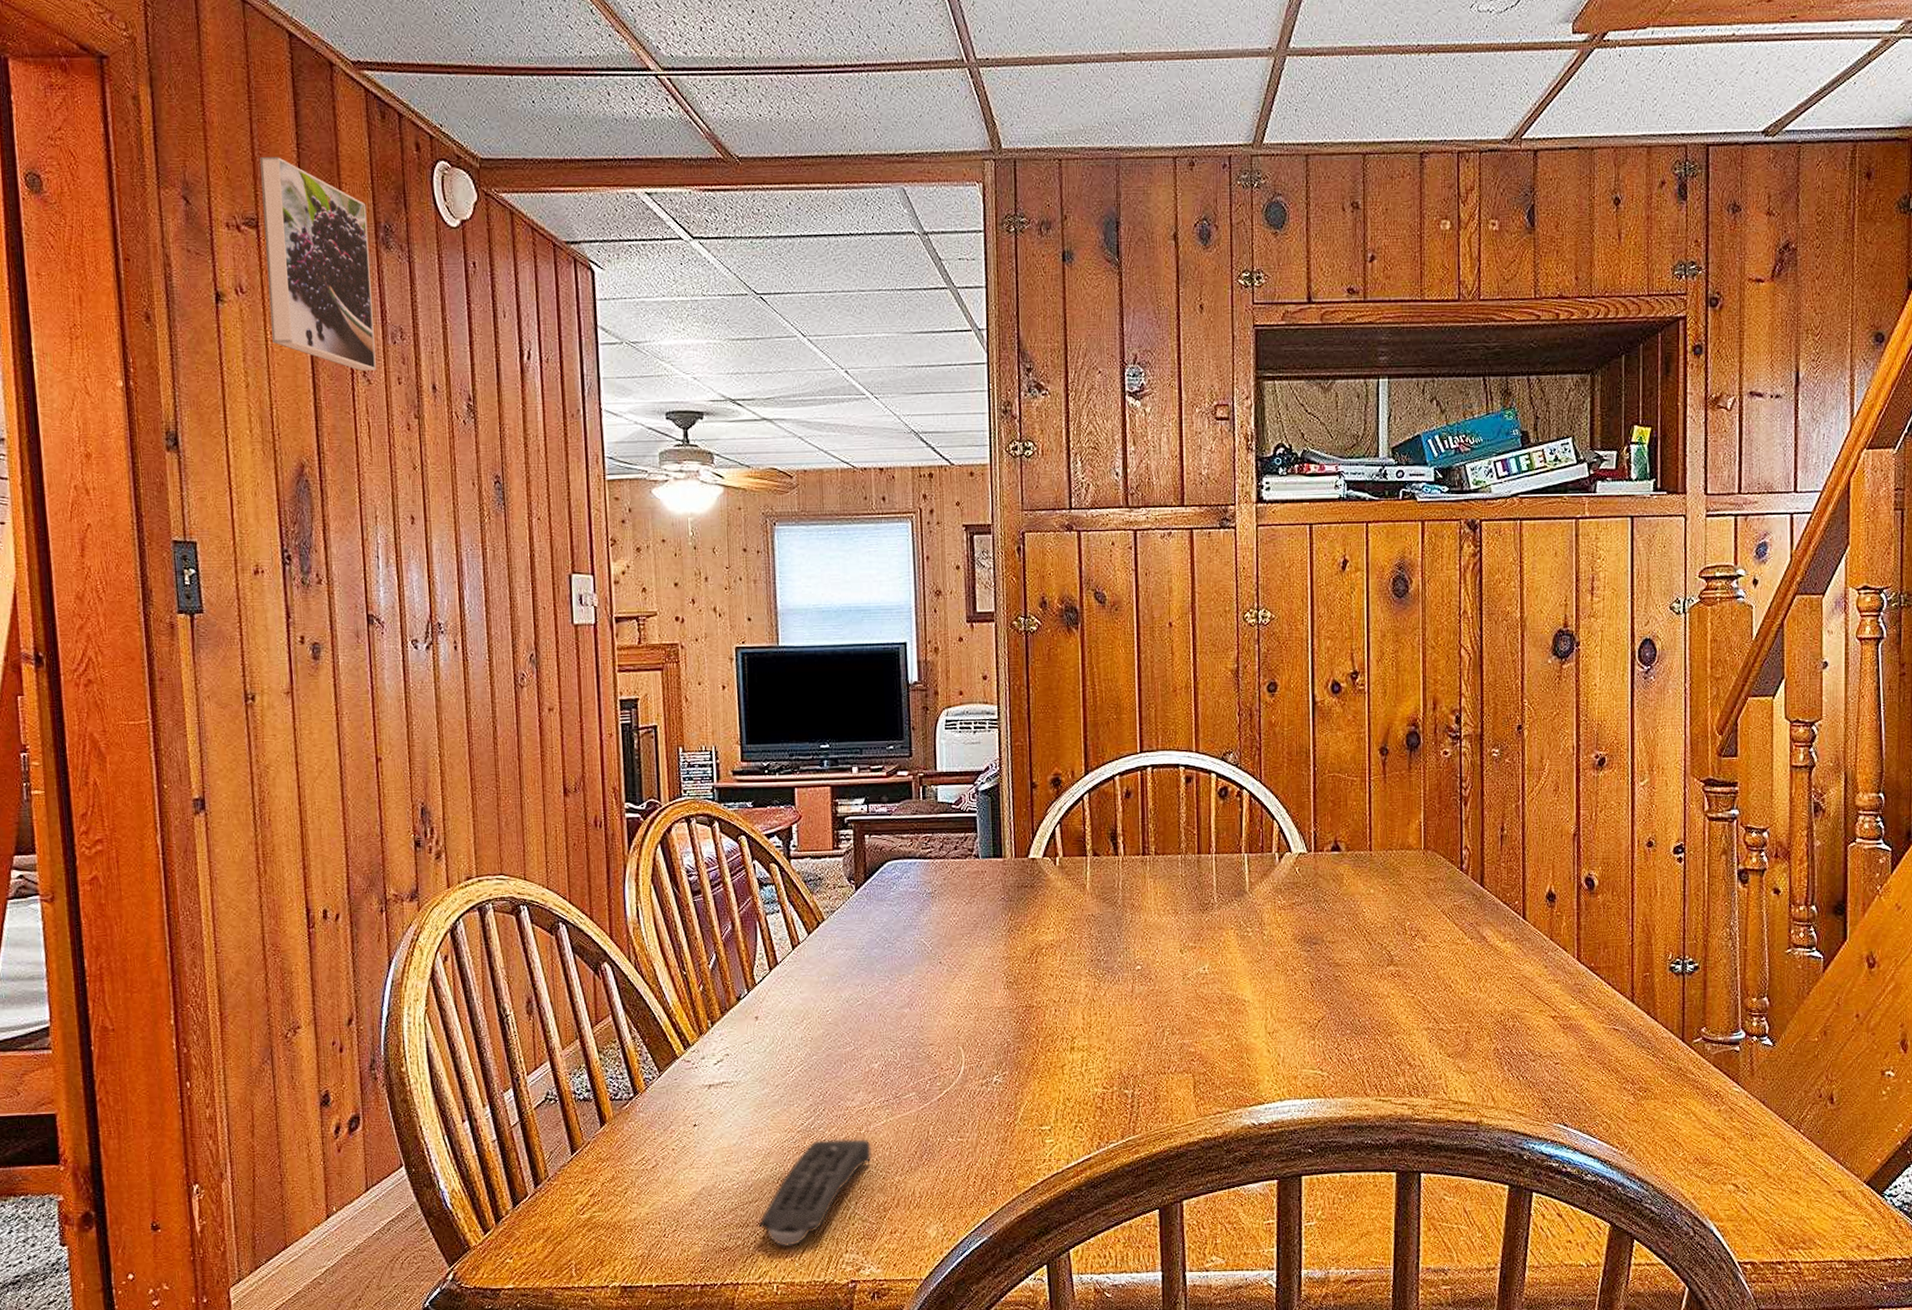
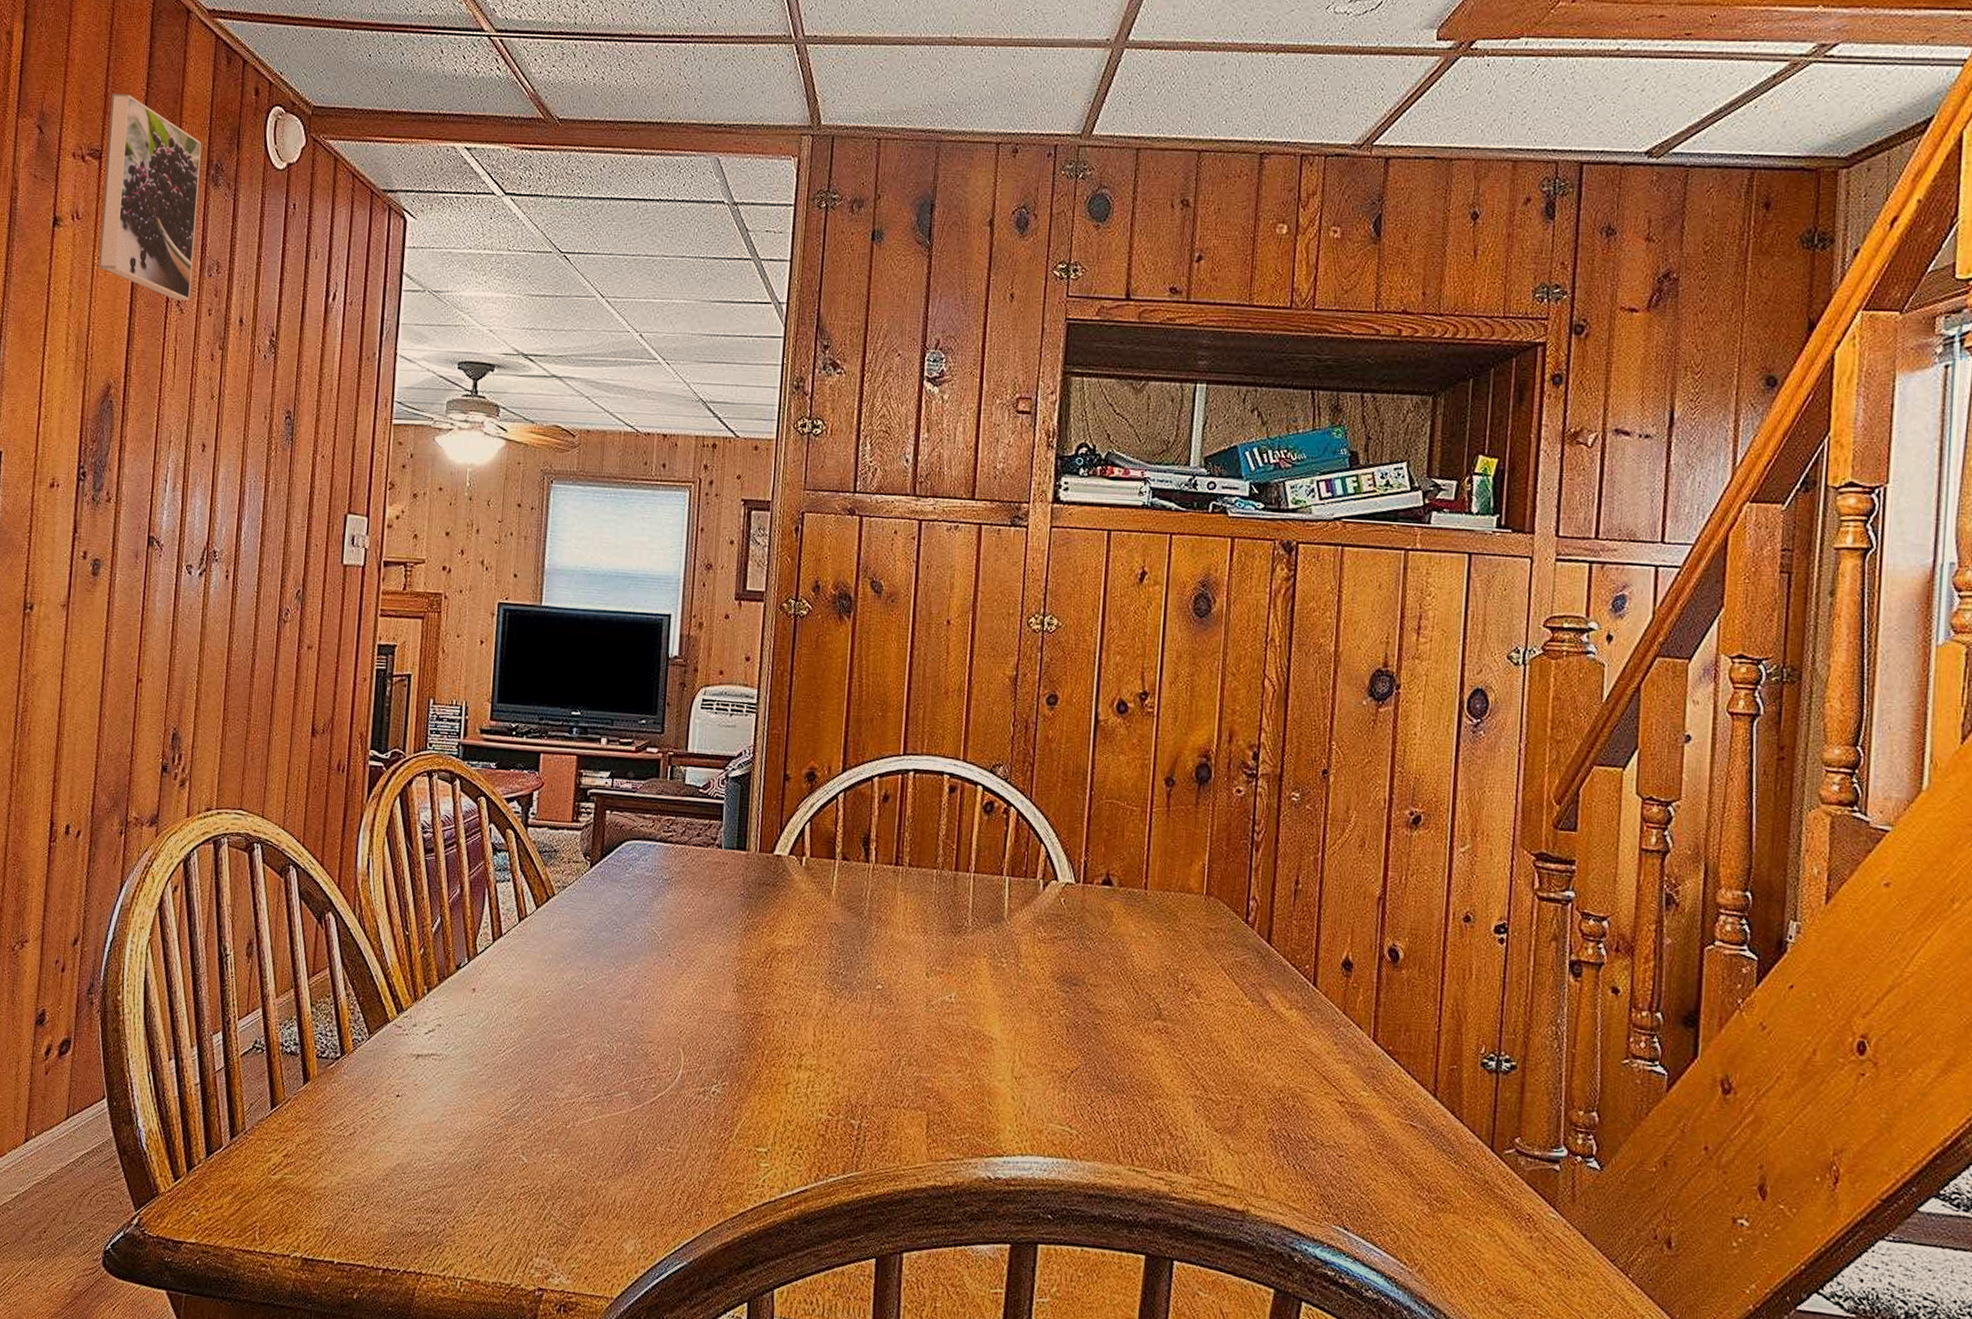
remote control: present [758,1139,872,1247] -> none [449,1129,576,1242]

